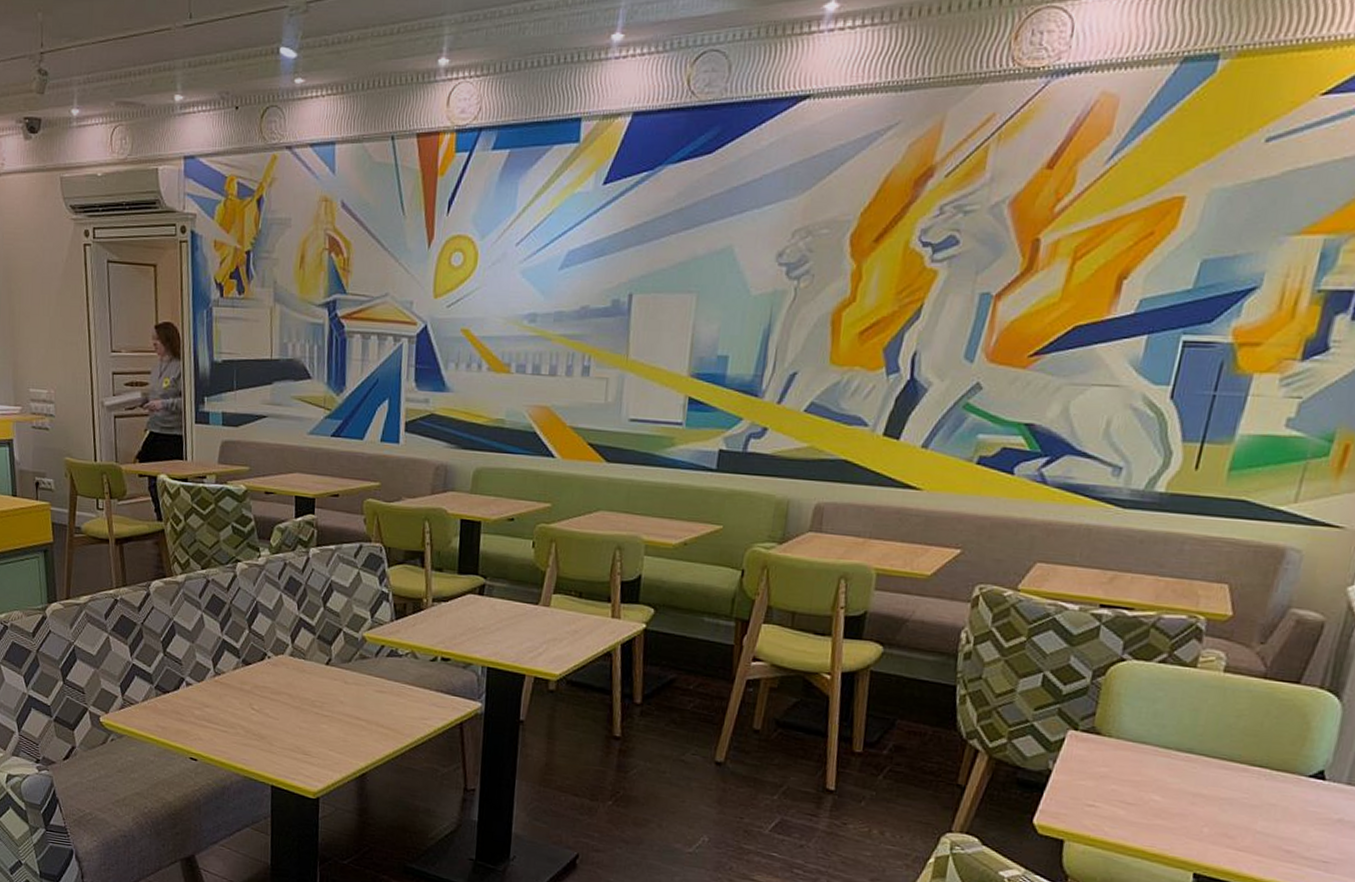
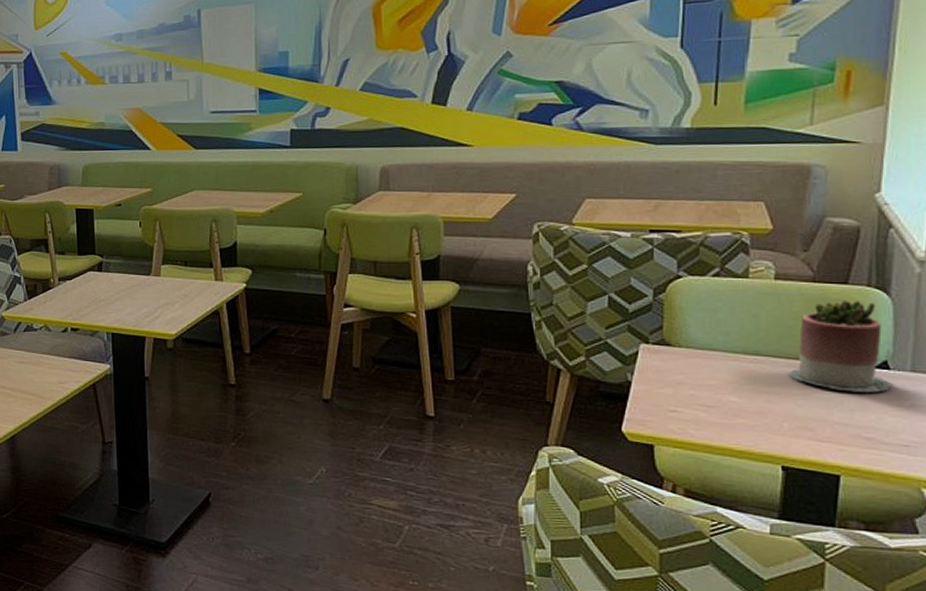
succulent planter: none [1220,700,1326,804] -> present [790,299,892,393]

